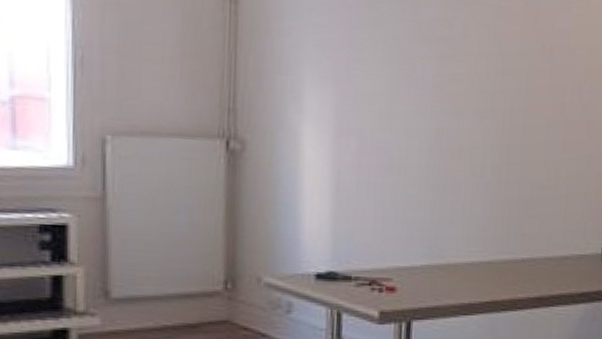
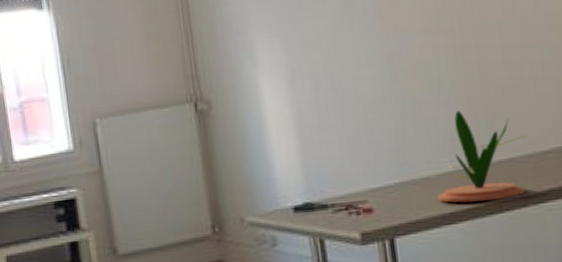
plant: none [460,201,552,297] -> present [438,110,528,203]

